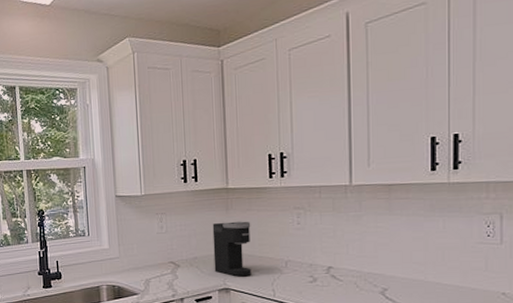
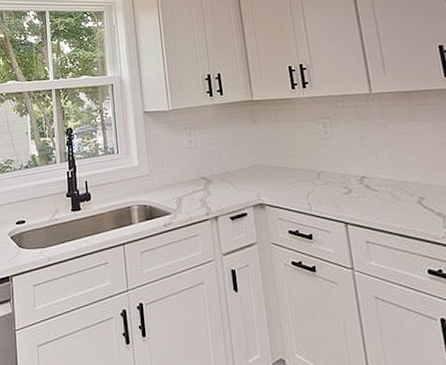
coffee maker: present [212,221,252,277] -> none [241,132,285,191]

